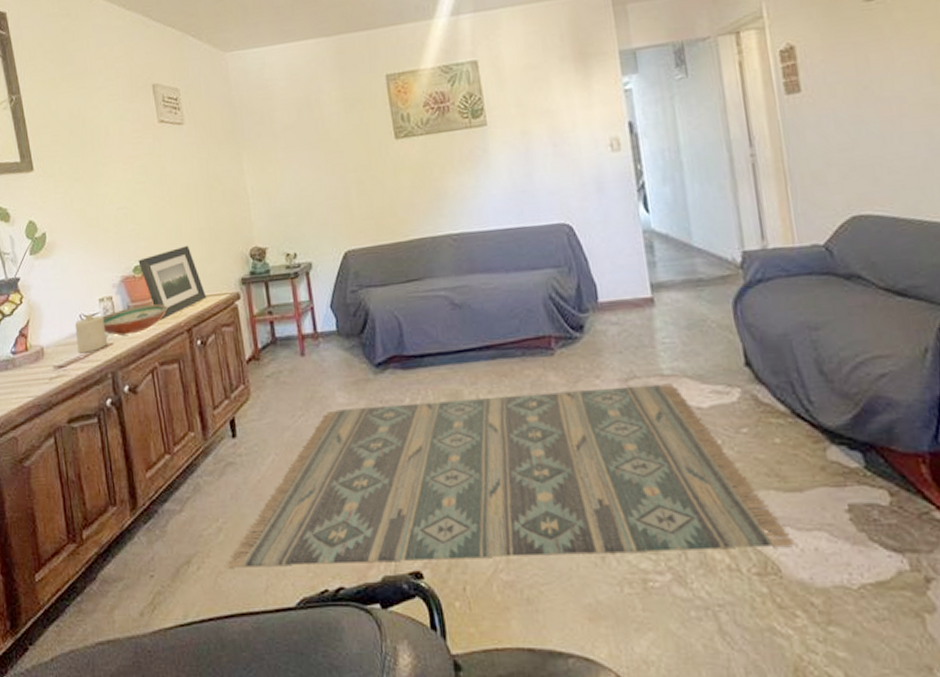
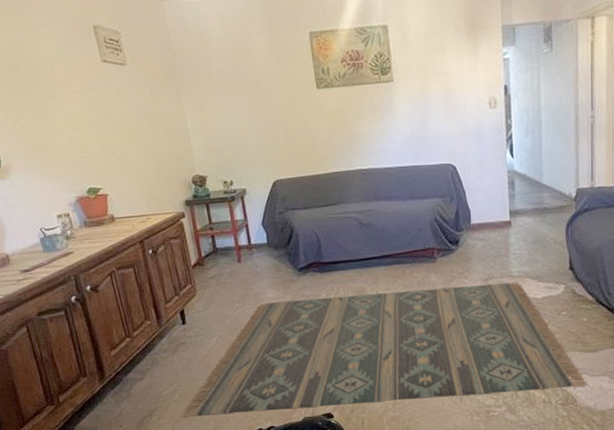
candle: present [74,314,108,354] -> none [36,227,69,260]
decorative bowl: present [102,304,168,336] -> none [61,220,121,246]
picture frame: present [138,245,207,320] -> none [91,172,156,233]

